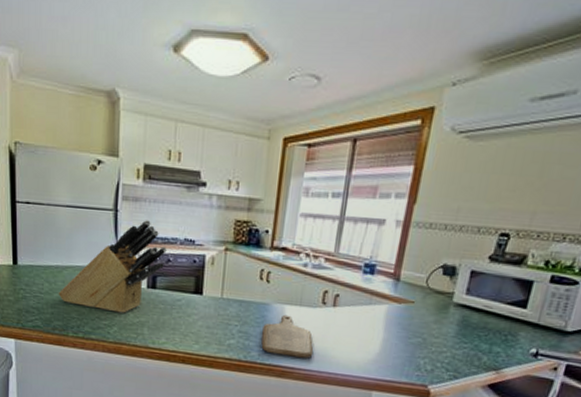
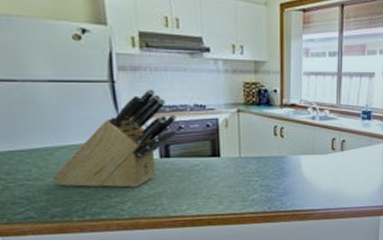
cutting board: present [261,314,314,358] -> none [283,164,330,201]

